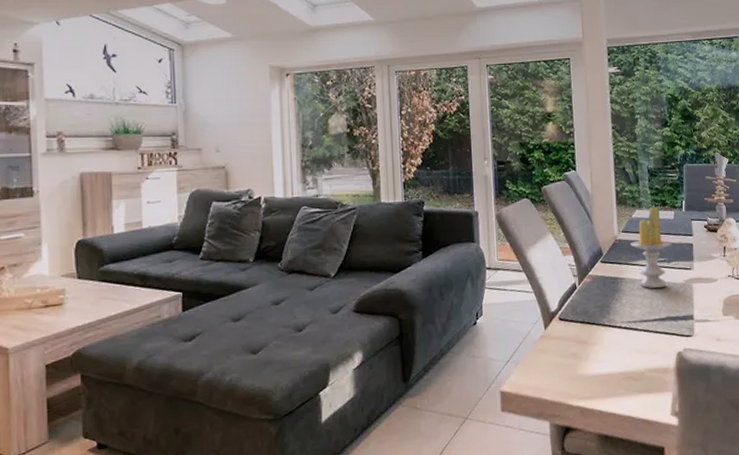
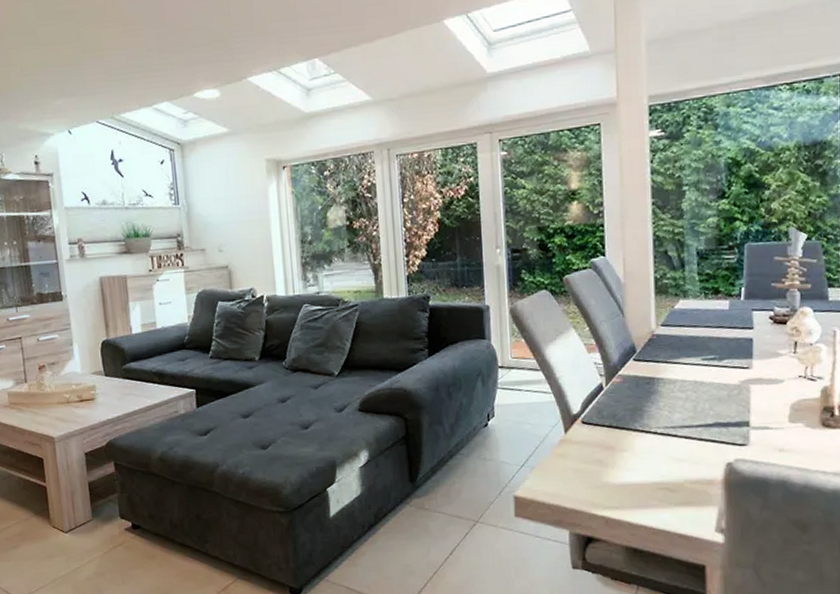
candle: present [630,207,672,289] -> none [671,296,725,391]

